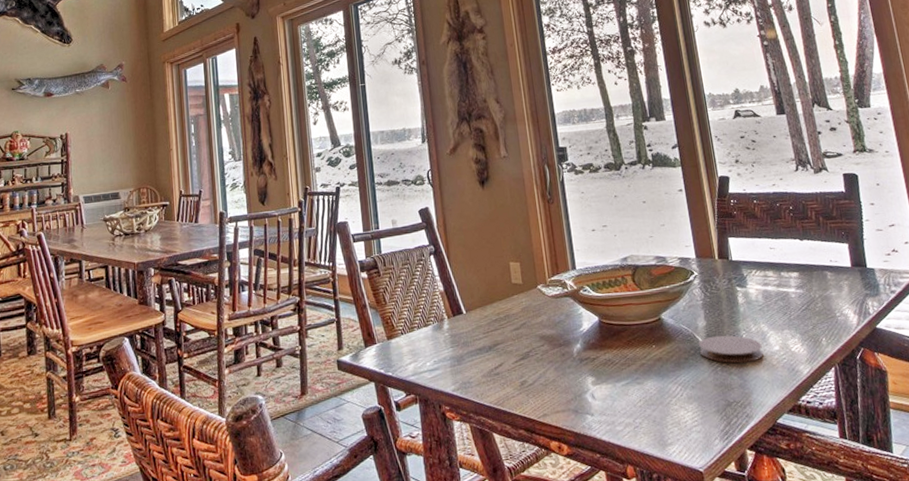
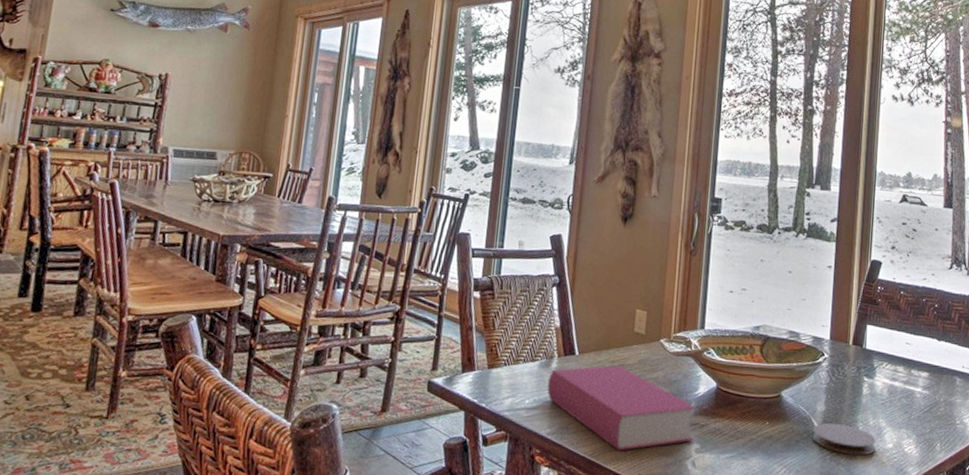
book: none [443,316,589,396] -> present [547,365,696,451]

